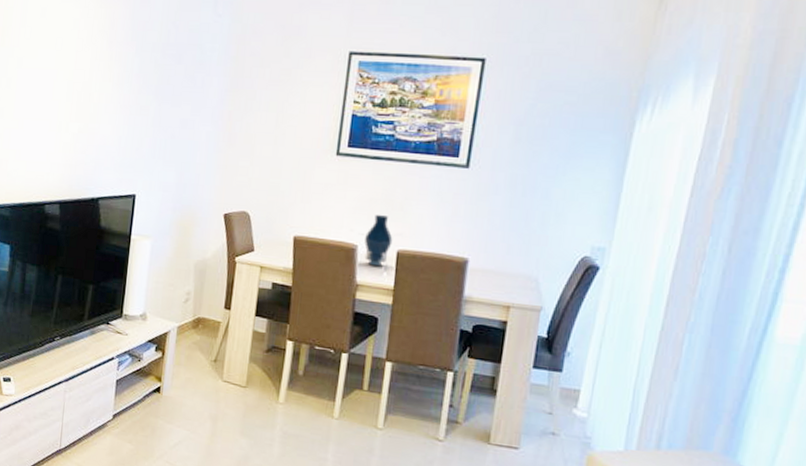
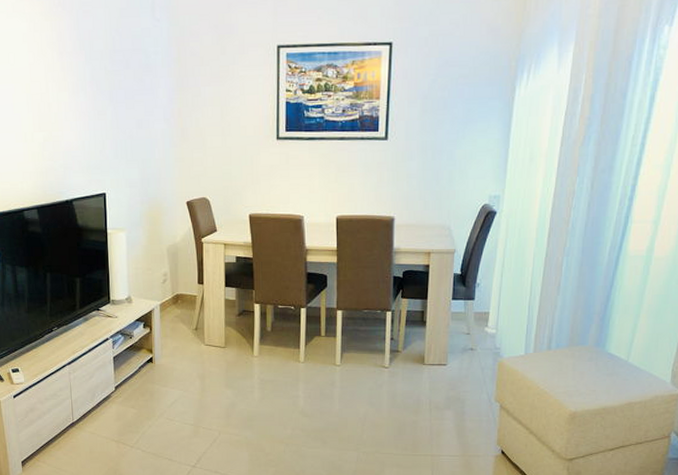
vase: present [364,214,393,266] -> none [309,187,332,232]

